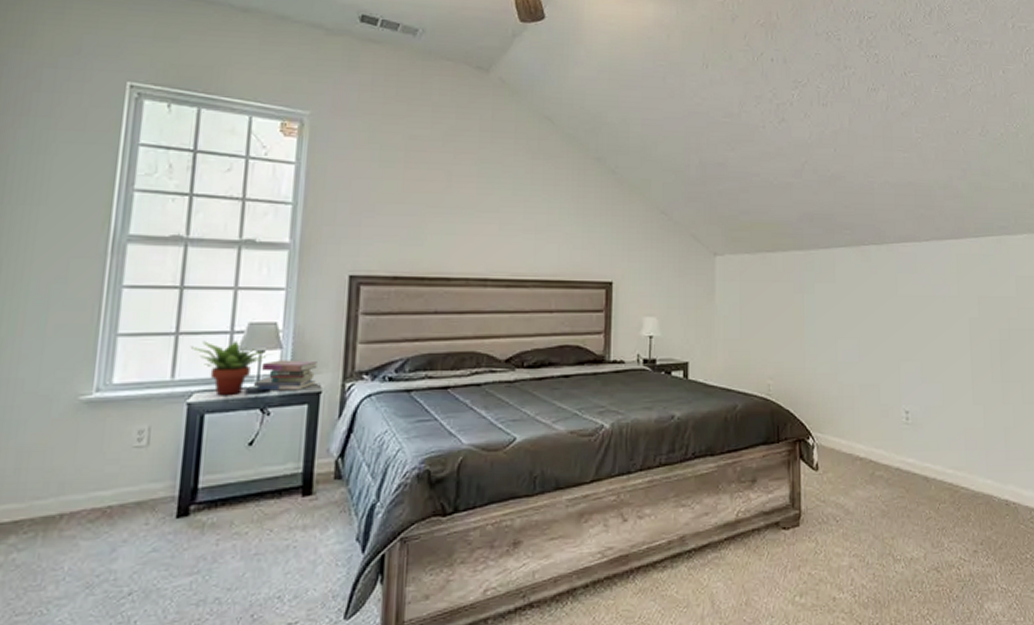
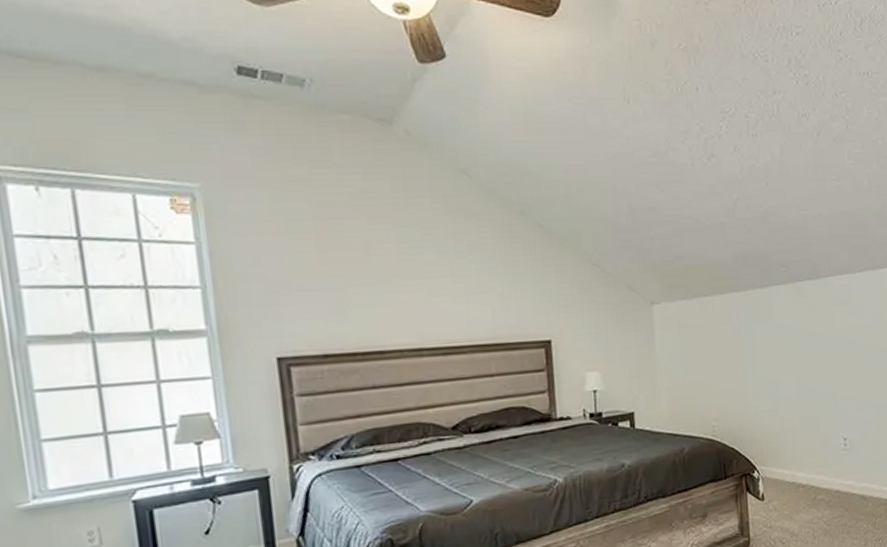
succulent plant: present [190,341,267,396] -> none [122,435,206,490]
books: present [253,360,317,391] -> none [197,446,262,480]

